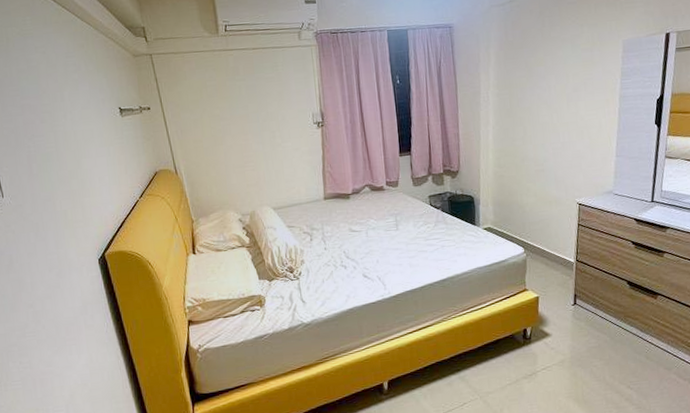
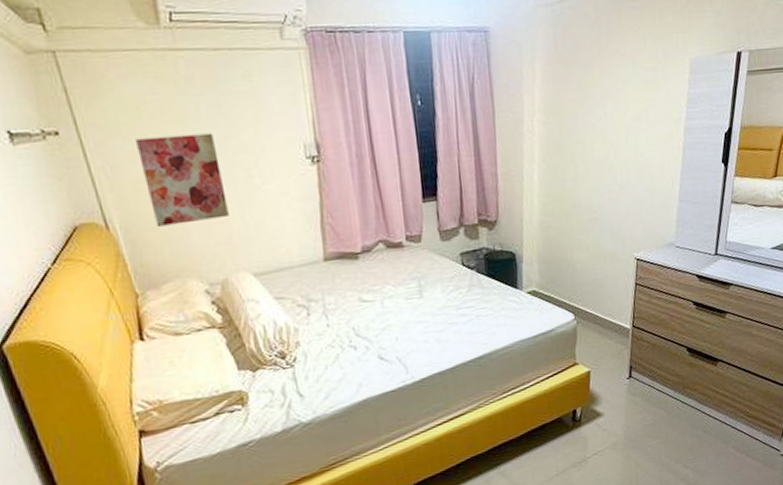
wall art: none [199,106,258,173] -> present [136,133,229,227]

